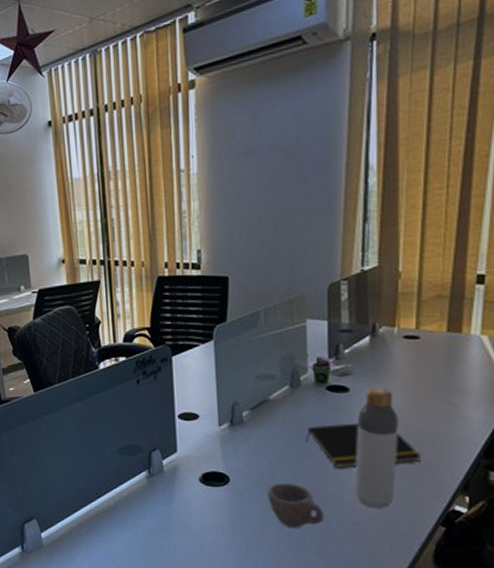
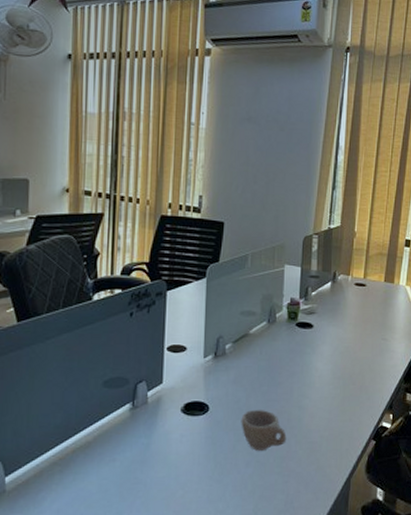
notepad: present [305,423,421,468] -> none [276,354,362,394]
bottle: present [355,388,399,509] -> none [312,325,348,428]

